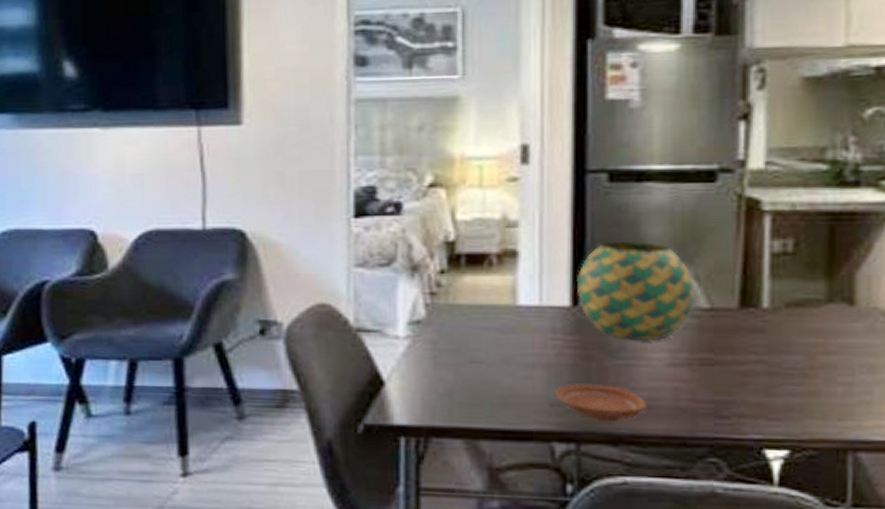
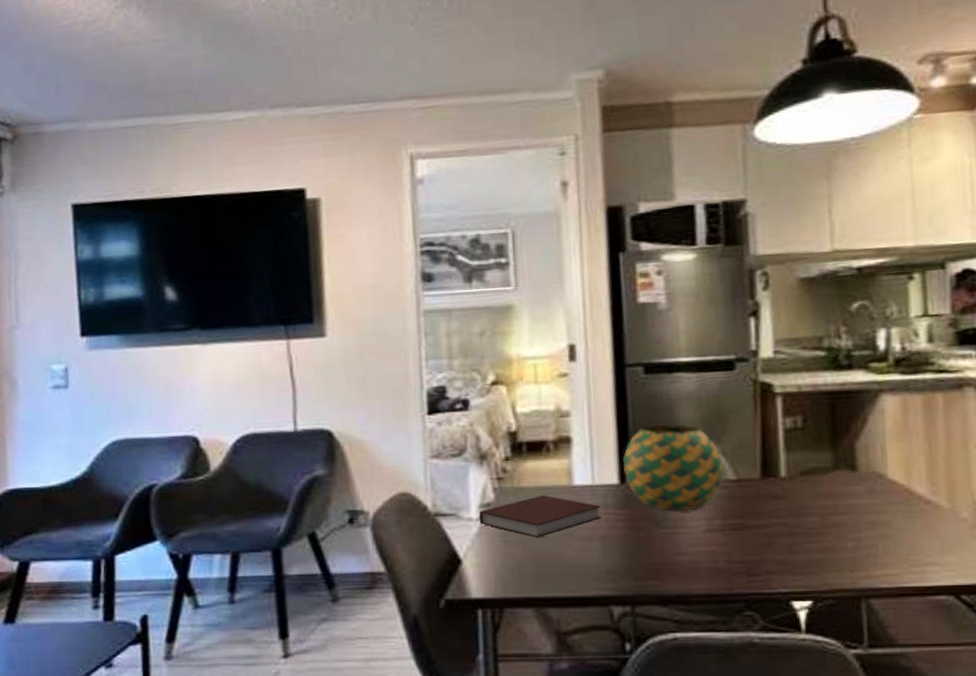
notebook: none [407,315,548,362] -> present [478,495,601,538]
plate: present [554,383,647,422] -> none [610,551,690,585]

